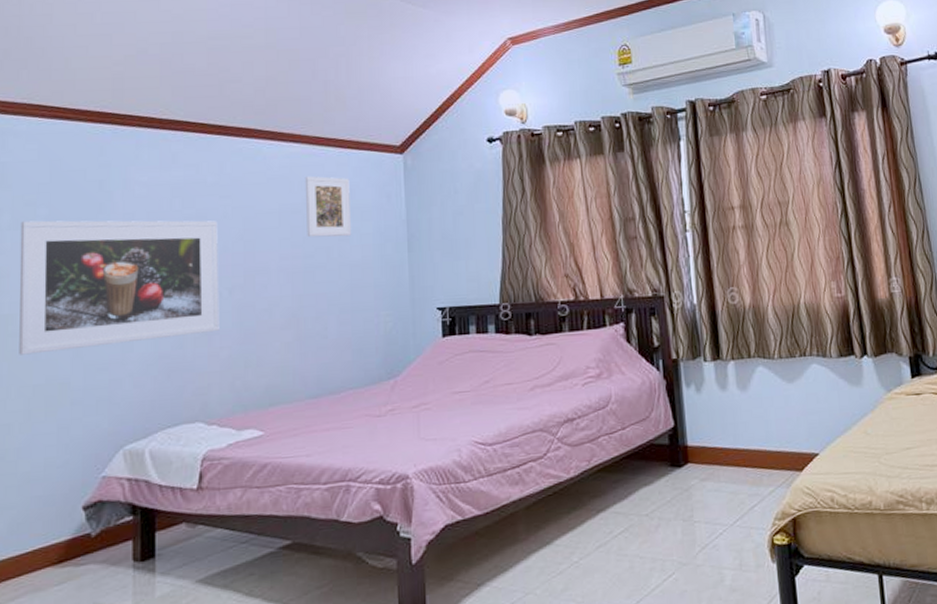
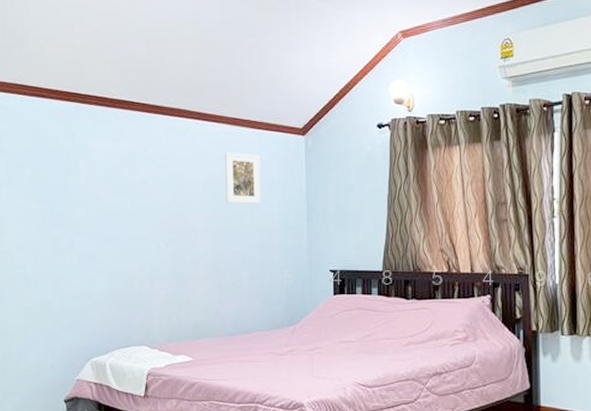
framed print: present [19,220,220,355] -> none [13,179,159,283]

